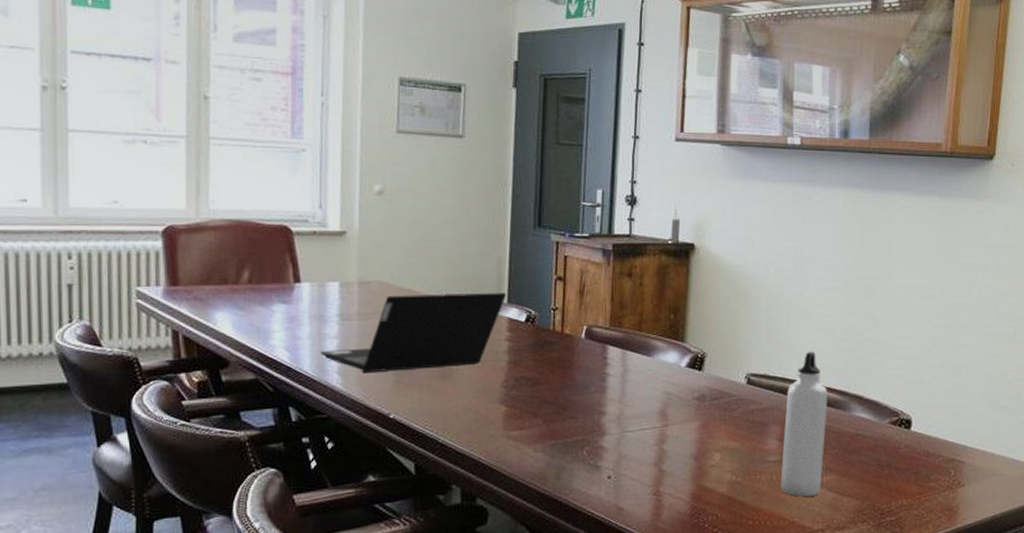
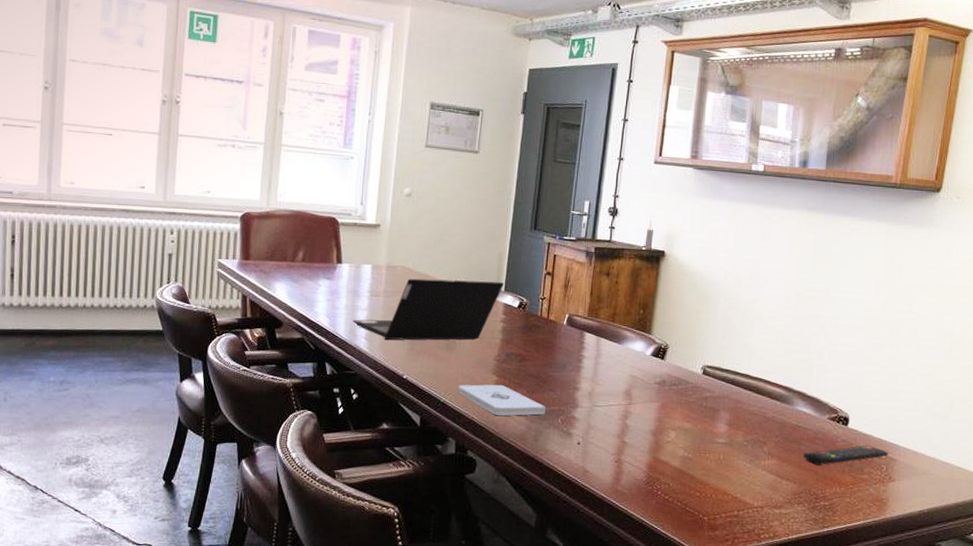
notepad: none [459,415,568,453] -> present [458,384,546,416]
water bottle: present [781,351,828,497] -> none [727,350,774,477]
remote control: none [864,449,956,476] -> present [803,446,889,465]

